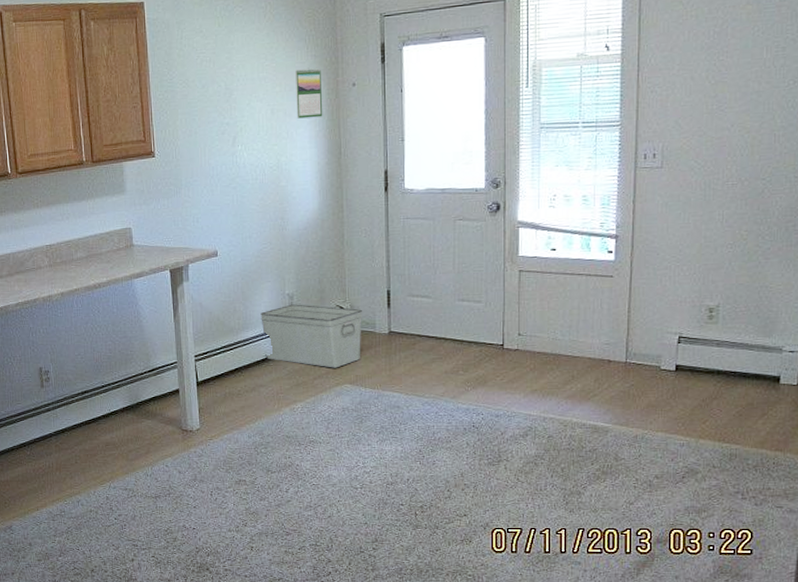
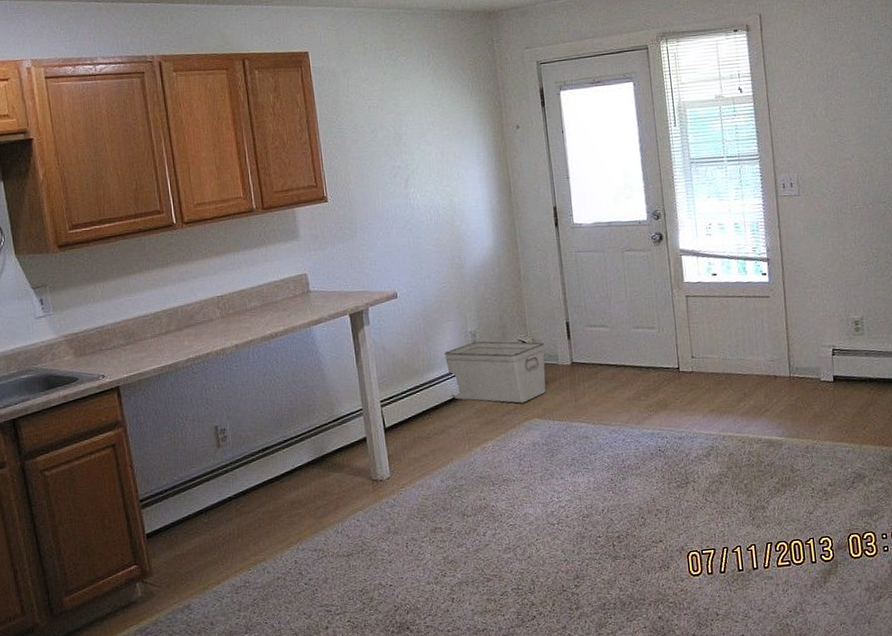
calendar: present [294,67,323,119] -> none [460,112,491,161]

